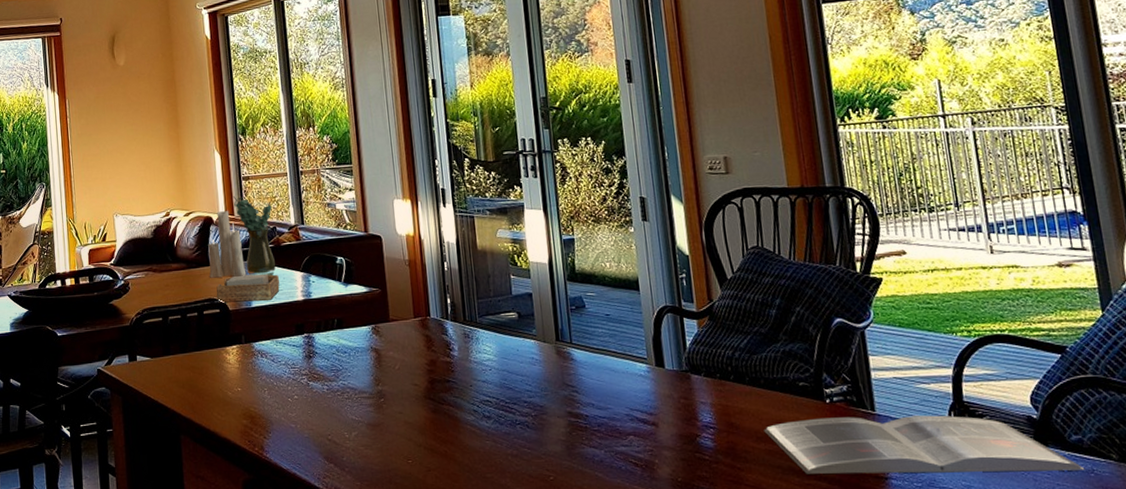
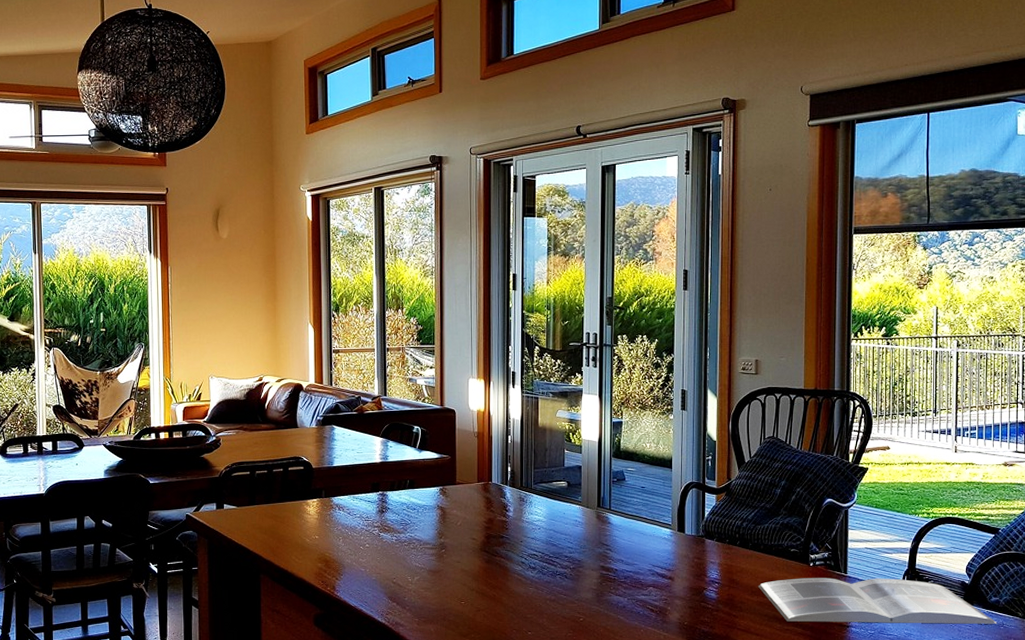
candle: present [208,203,247,278] -> none [296,372,331,440]
napkin holder: present [216,273,280,303] -> none [301,437,360,462]
vase: present [232,196,276,276] -> none [322,367,358,439]

